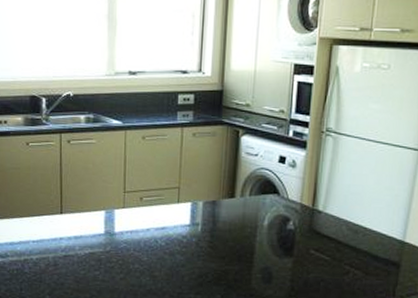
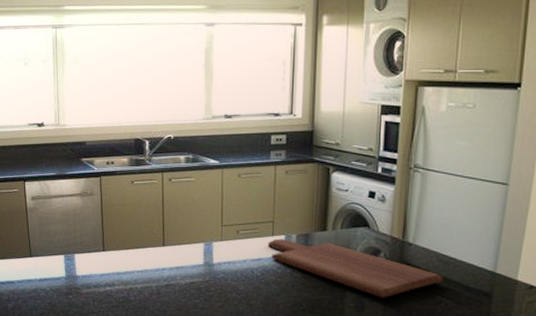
cutting board: none [173,206,352,269] -> present [268,238,443,298]

